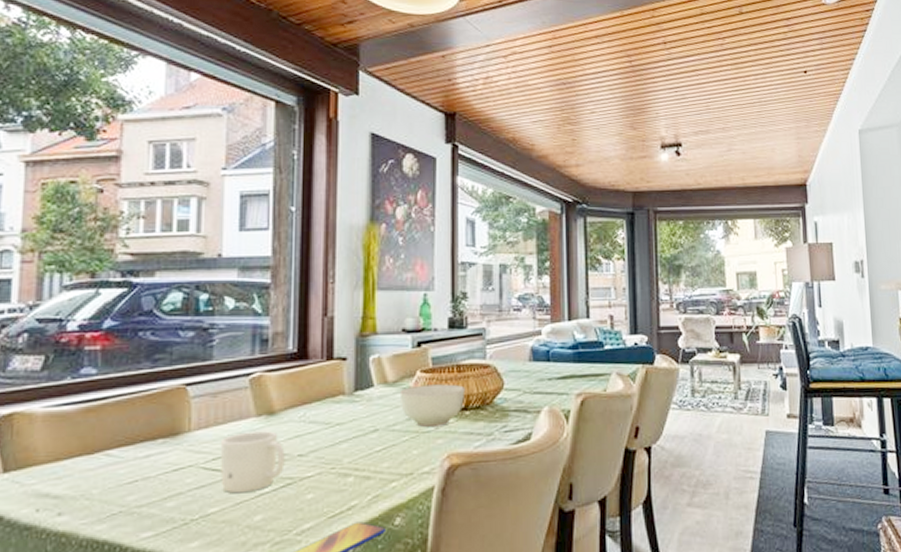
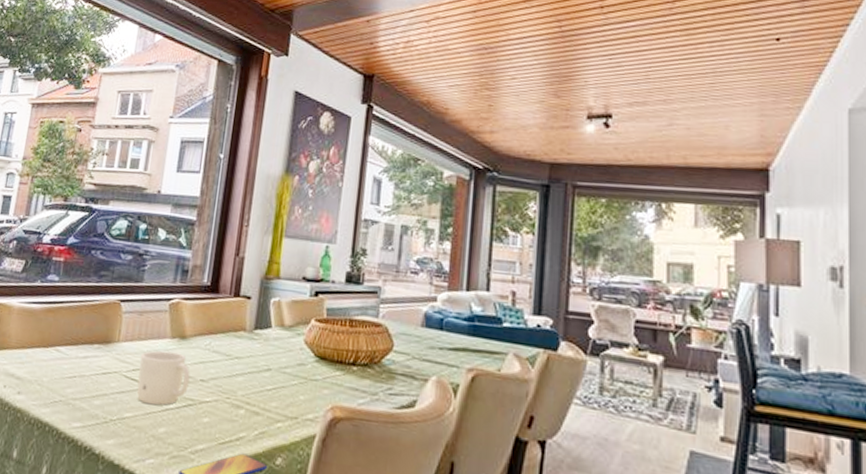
bowl: present [399,384,466,427] -> none [293,333,356,377]

